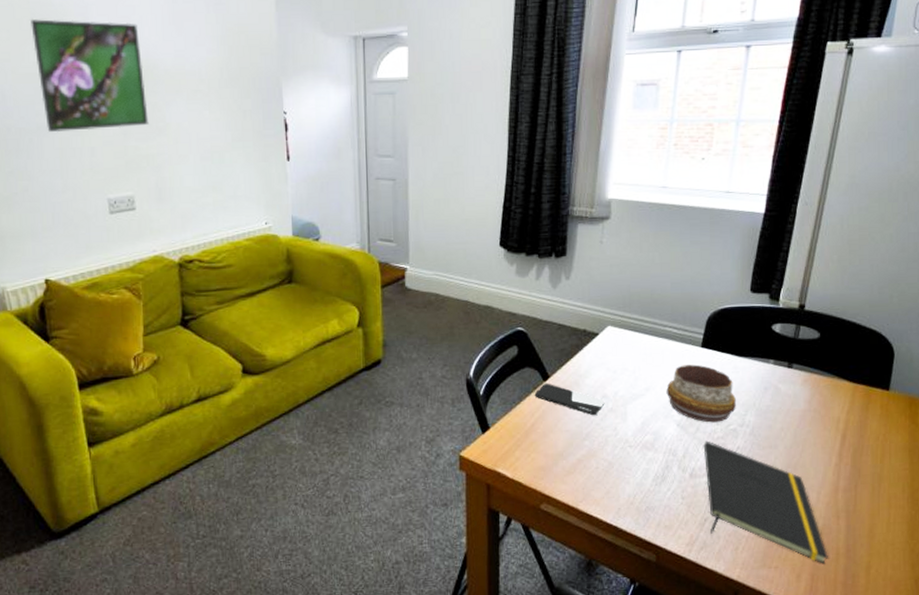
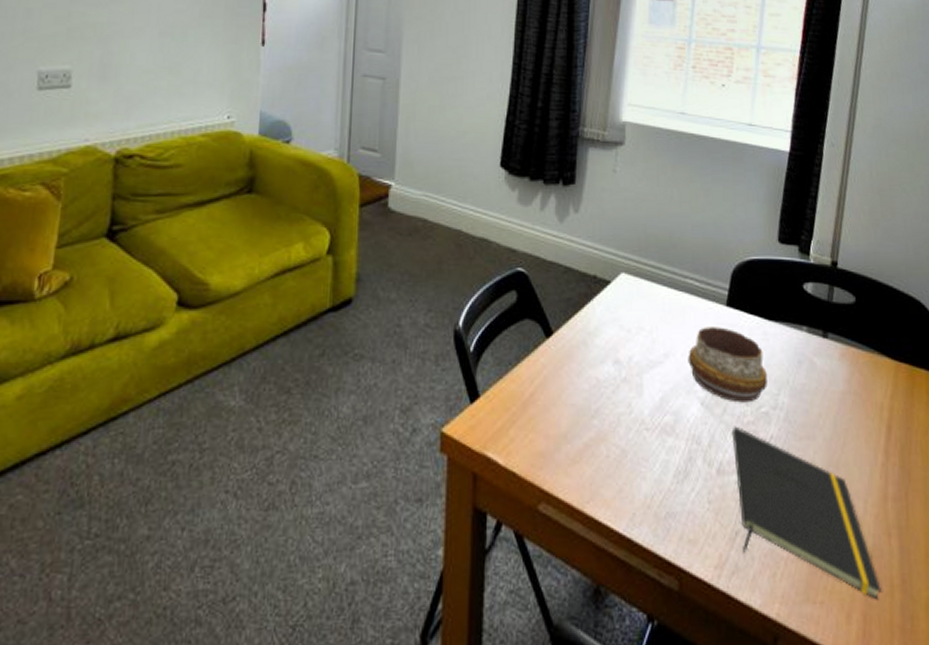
smartphone: present [535,383,605,416] -> none [536,340,617,387]

